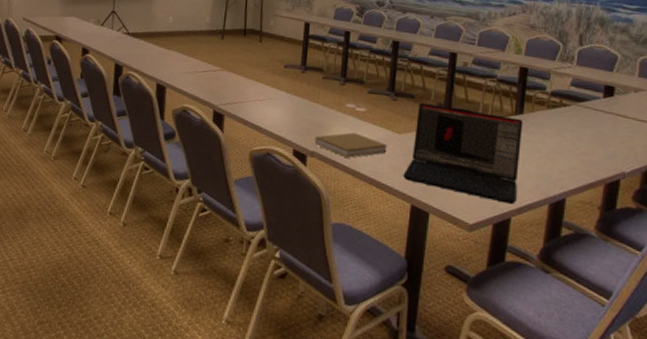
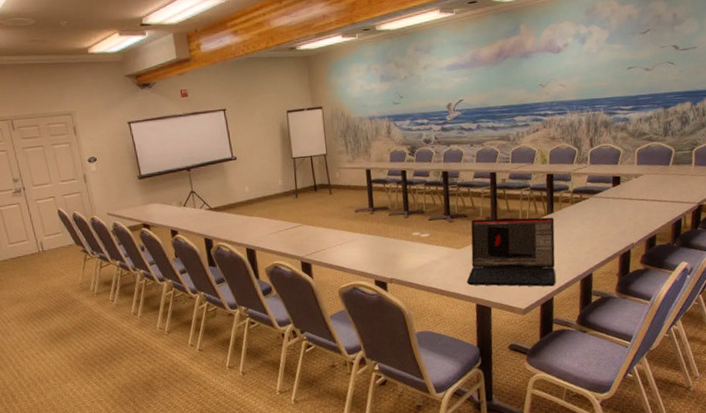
book: present [314,132,387,158] -> none [391,255,451,278]

